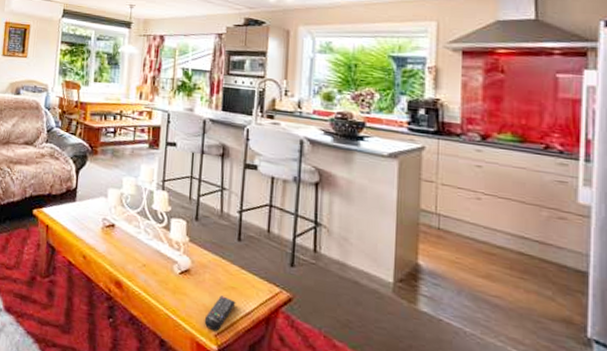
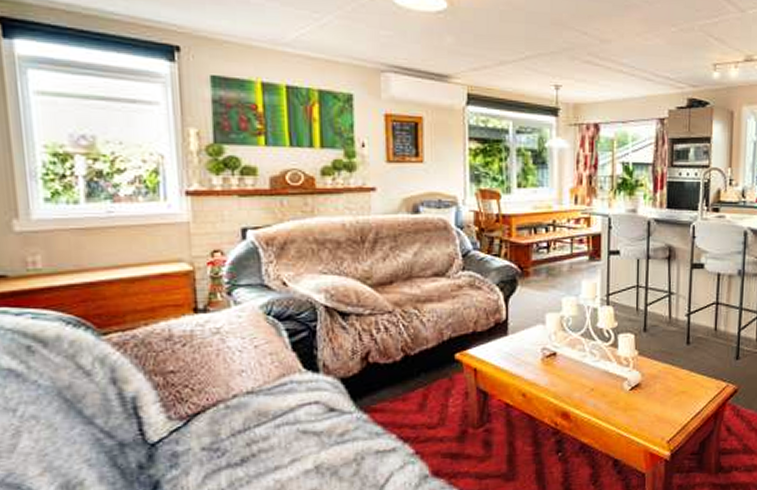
remote control: present [204,295,236,332] -> none [656,402,687,438]

